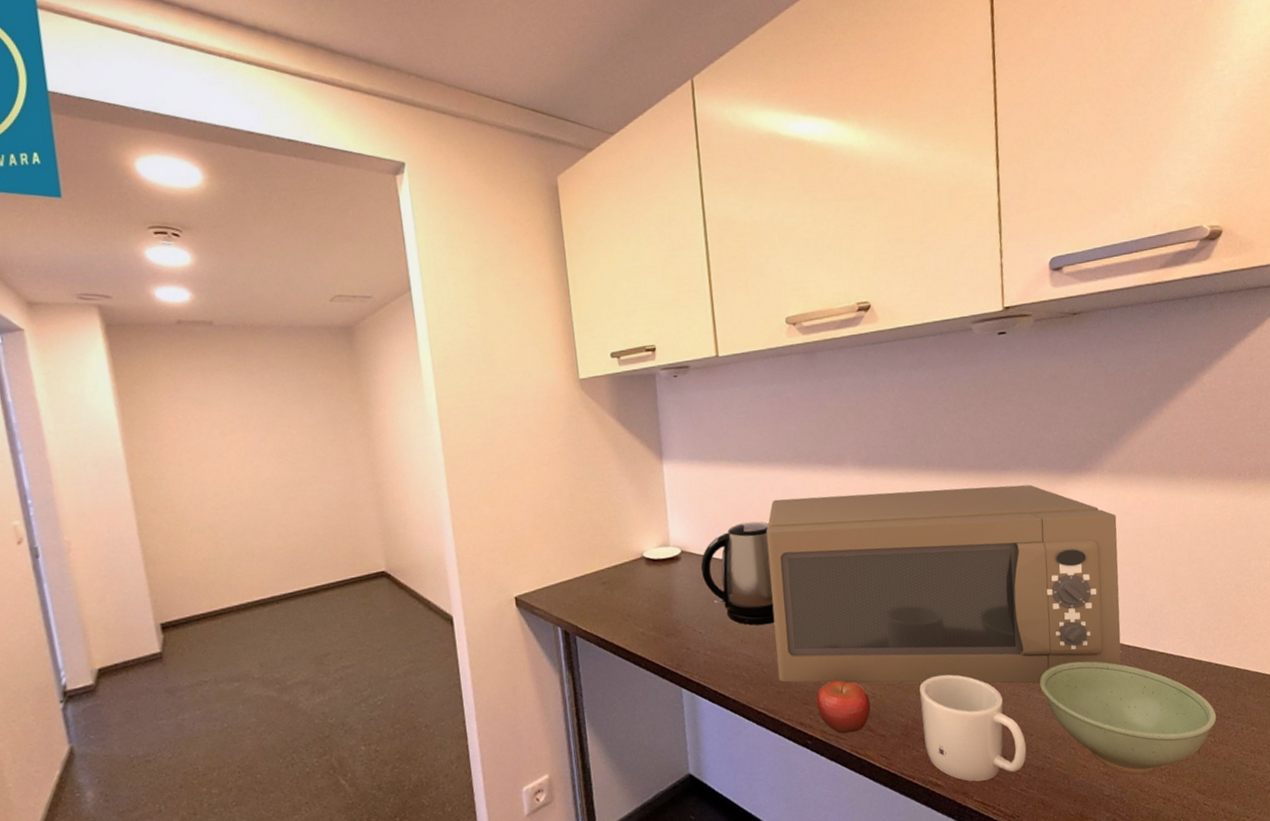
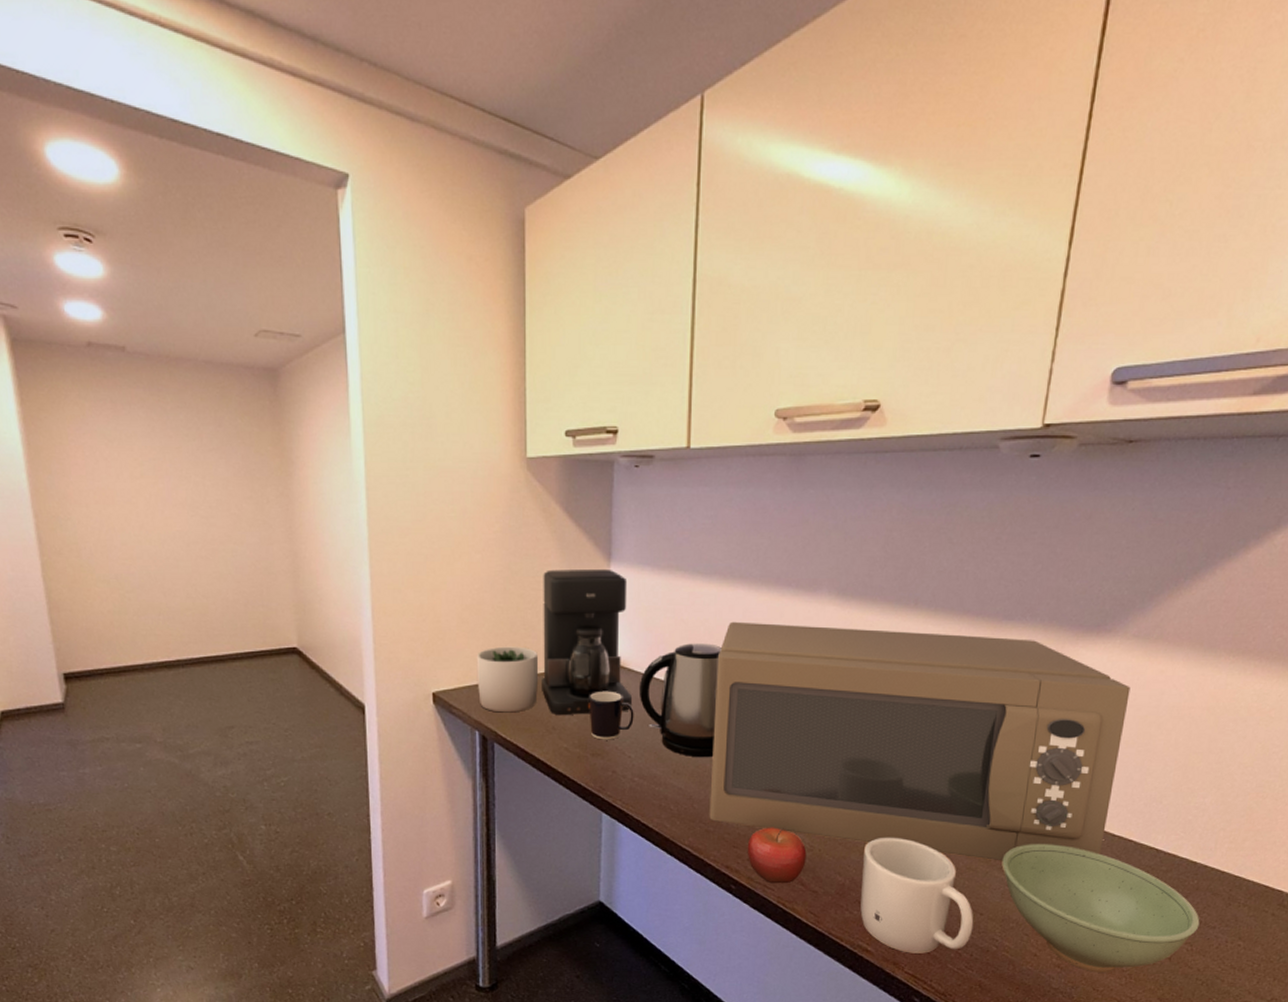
planter: none [552,544,611,608] -> present [476,646,539,713]
coffee maker: none [604,466,697,603] -> present [542,568,633,716]
mug: none [657,574,700,621] -> present [589,690,634,740]

